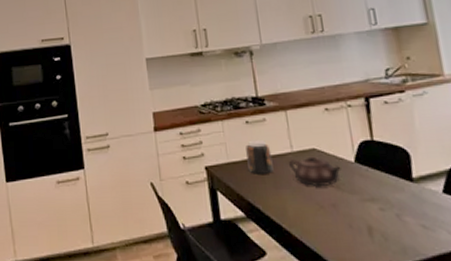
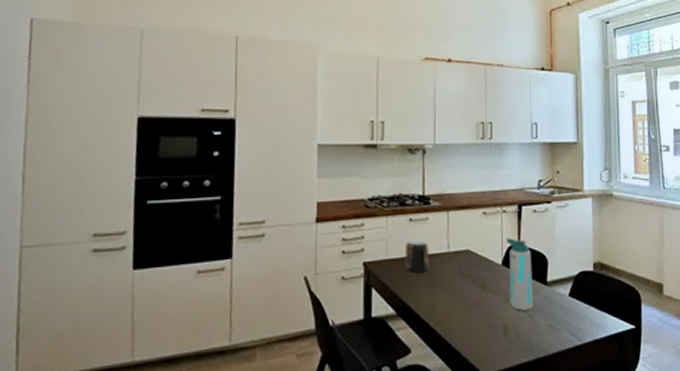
teapot: present [288,156,341,188] -> none [443,257,489,288]
water bottle: none [355,133,401,211] -> present [505,238,534,311]

